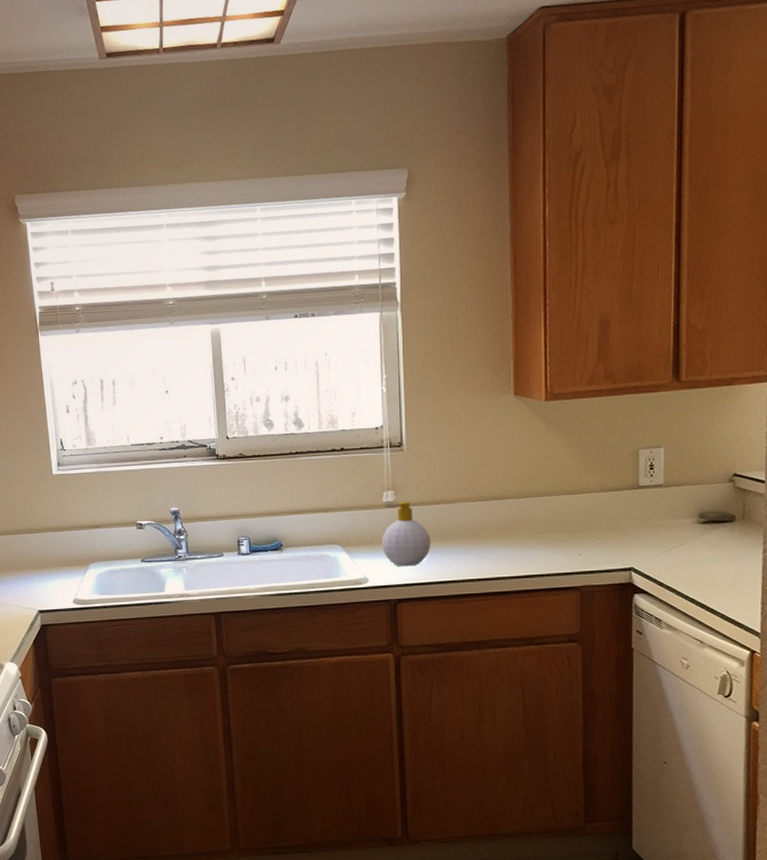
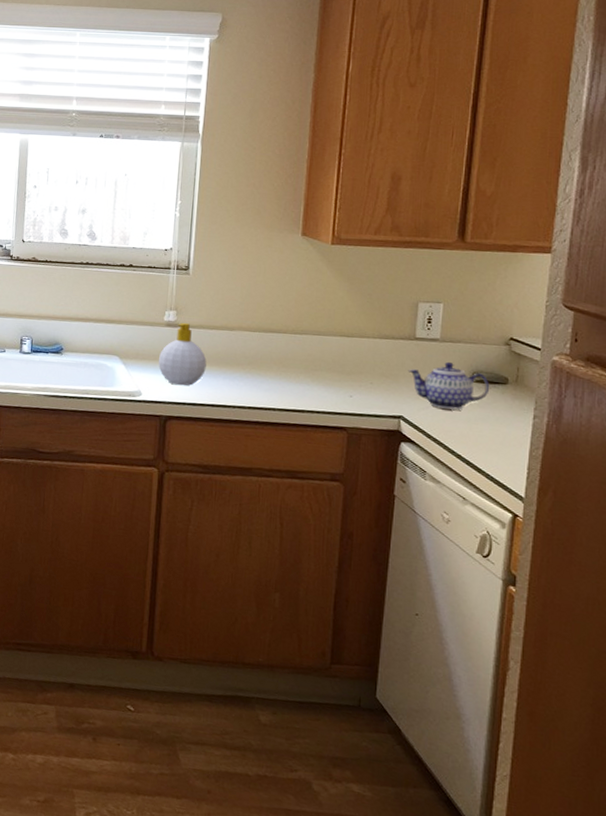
teapot: none [634,506,718,555] -> present [408,361,490,410]

